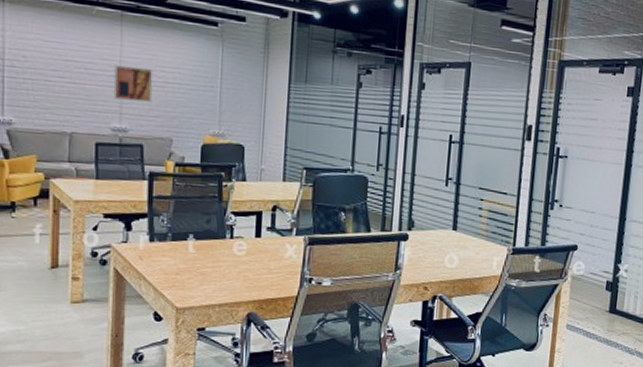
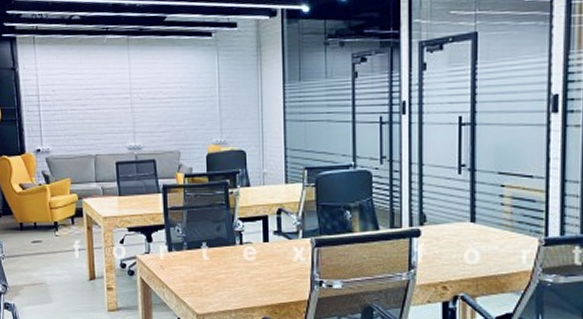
wall art: present [113,65,153,102] -> none [125,86,160,119]

